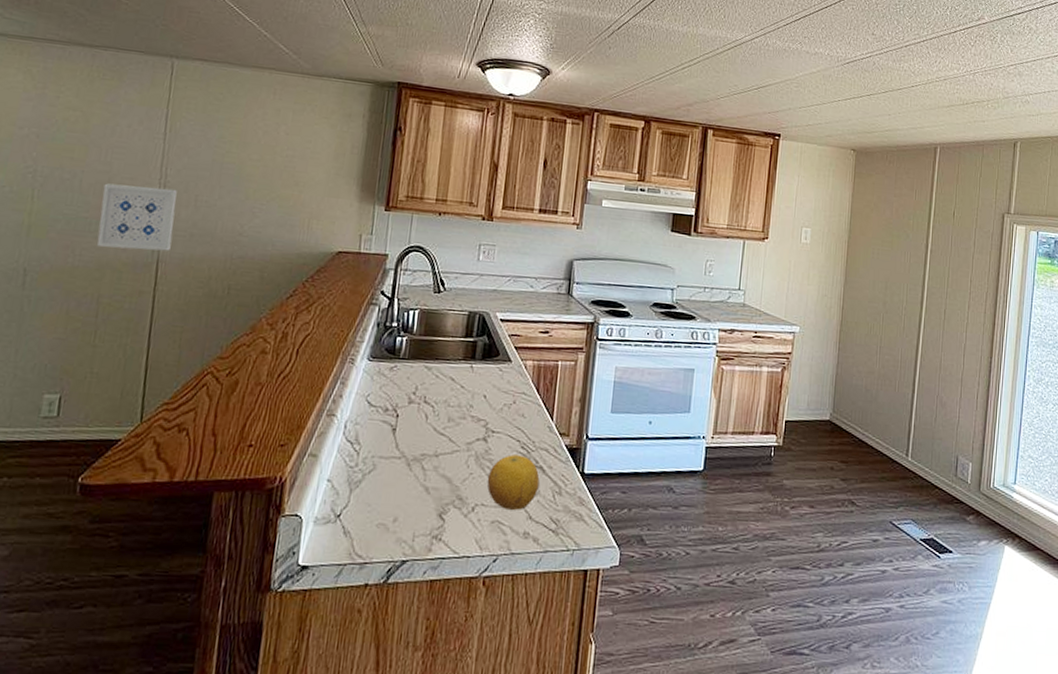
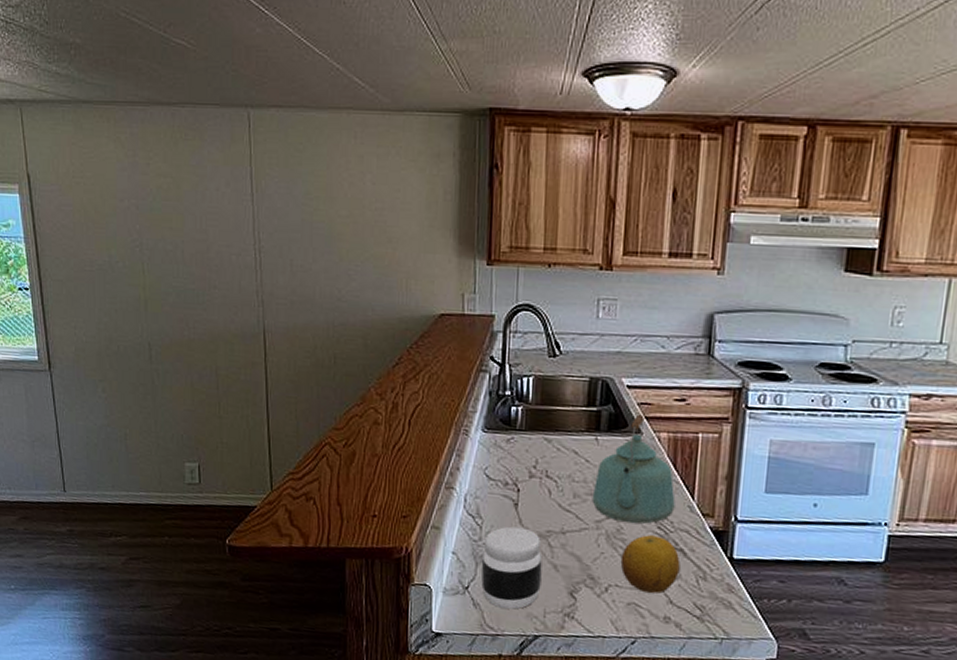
wall art: present [96,183,177,251] -> none [204,252,274,321]
jar: none [353,451,416,535] -> present [481,526,543,610]
kettle: none [464,344,537,445] -> present [592,414,675,524]

